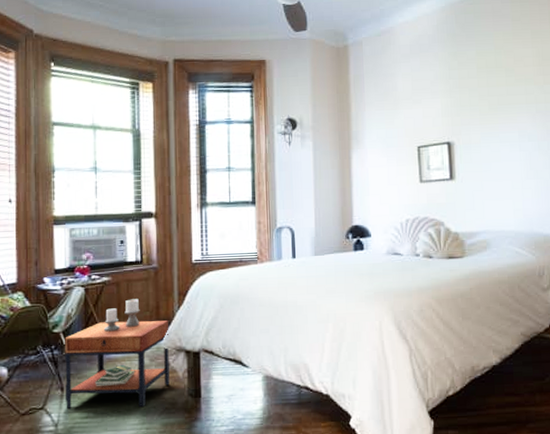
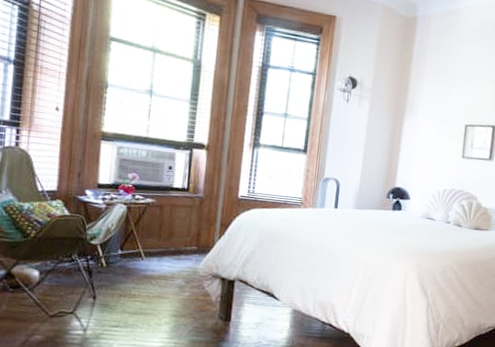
side table: present [65,299,170,408] -> none [96,223,207,324]

